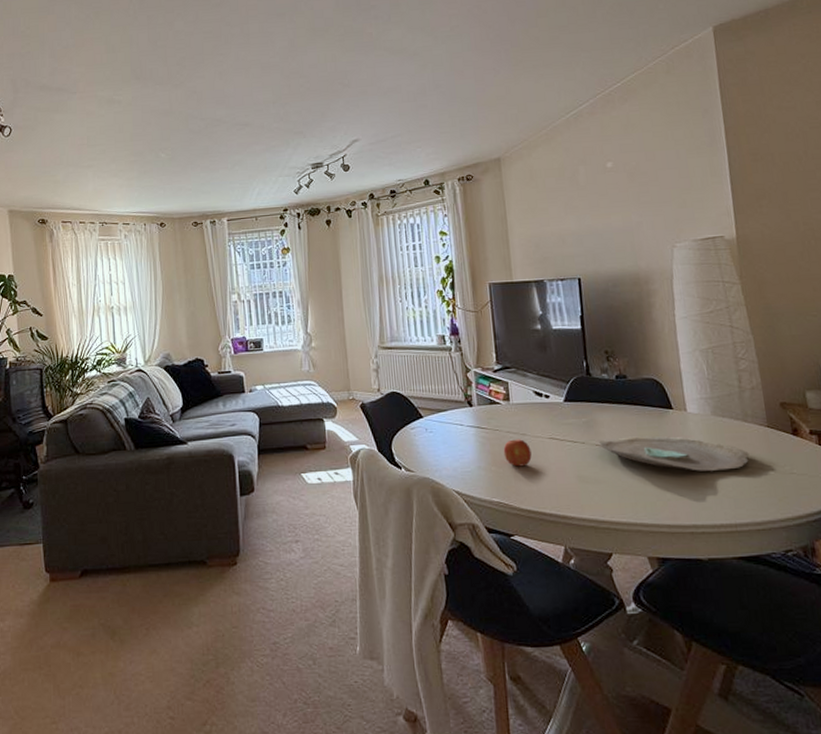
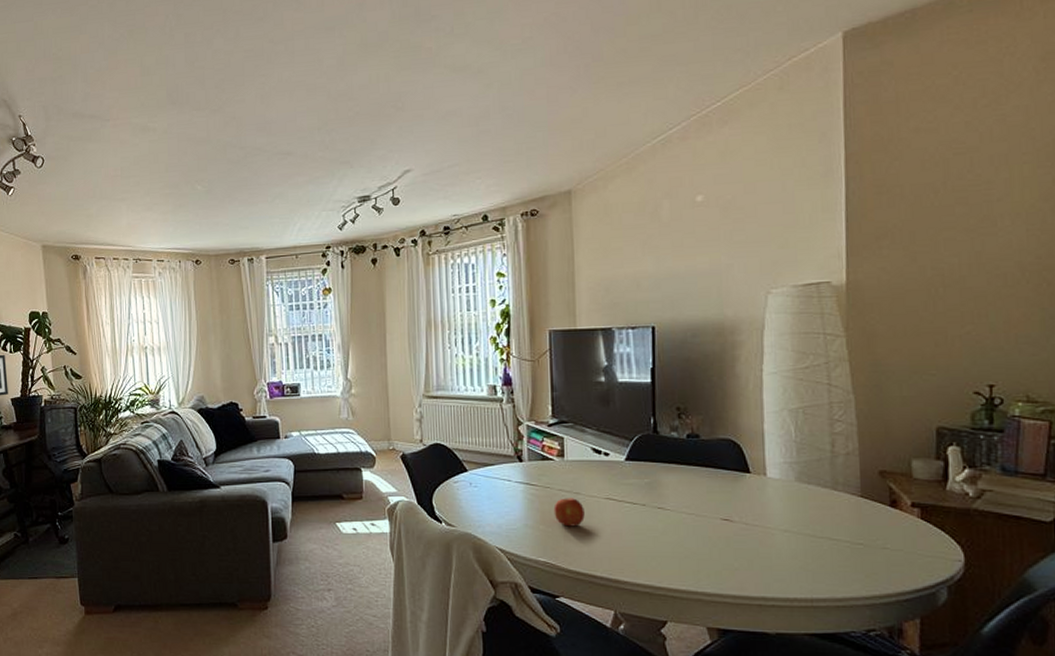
decorative bowl: present [597,436,749,471] -> none [659,500,836,541]

